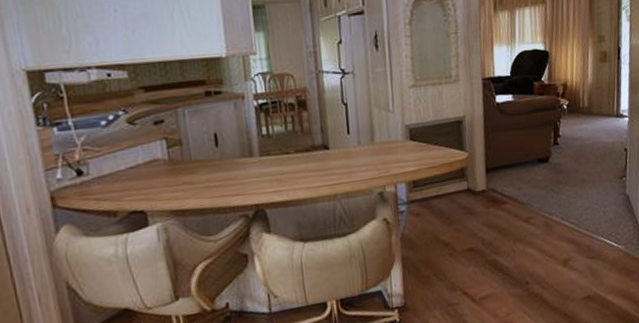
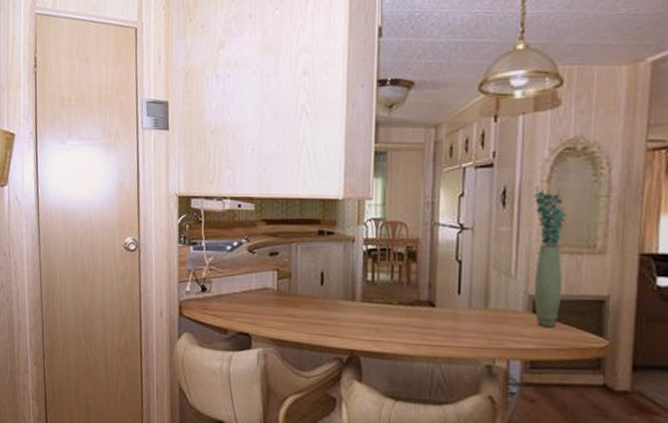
vase: none [399,28,431,151] -> present [533,186,567,328]

